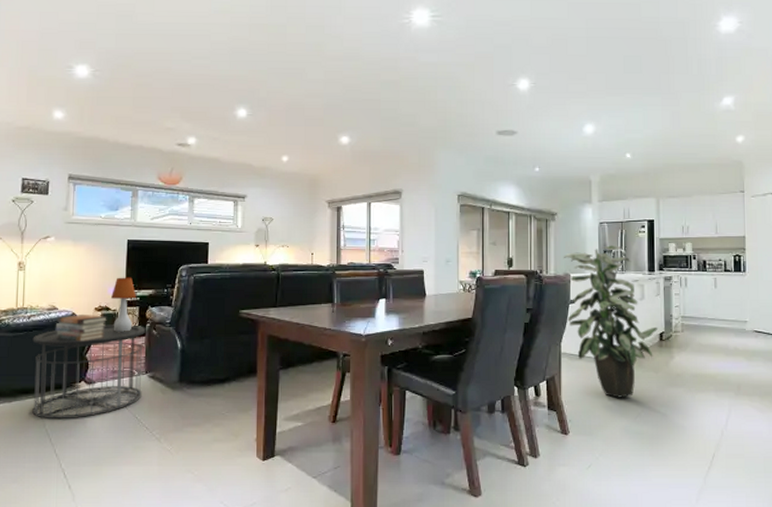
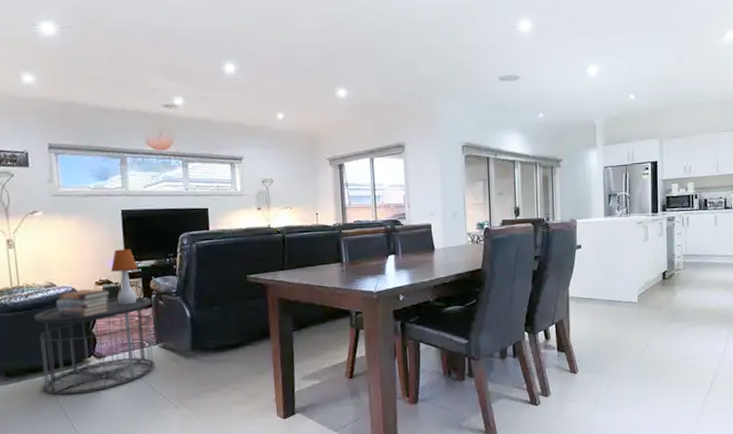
indoor plant: present [563,245,657,398] -> none [569,189,661,336]

